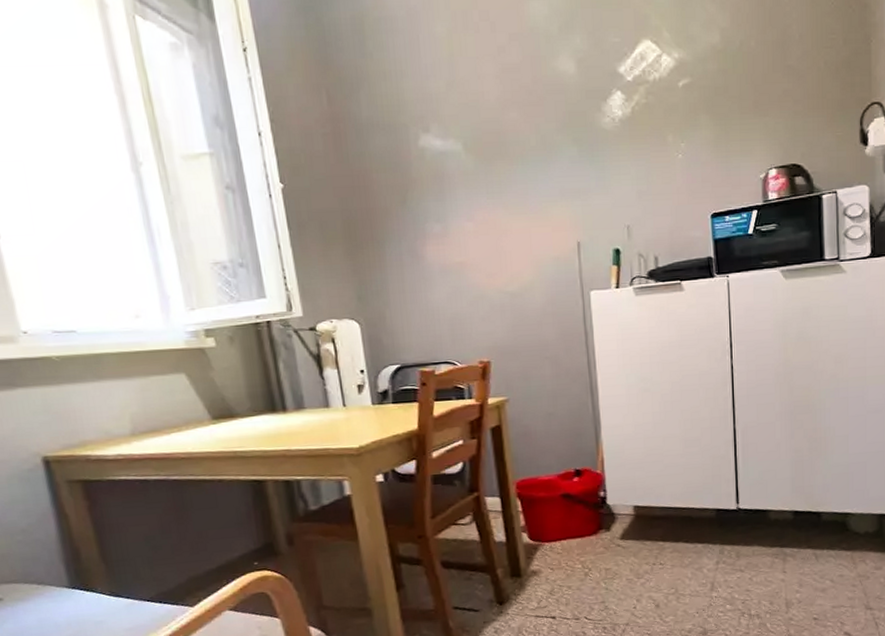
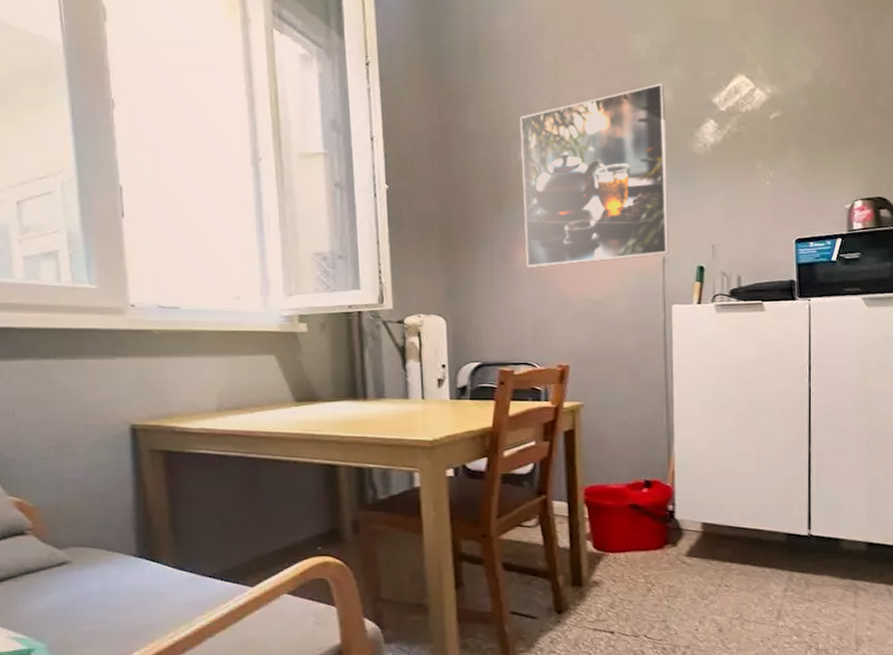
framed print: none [416,53,583,263] -> present [520,83,669,268]

